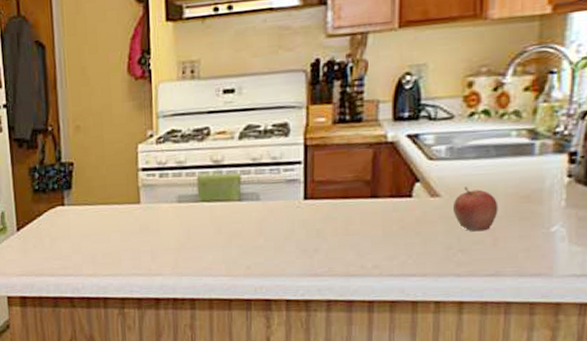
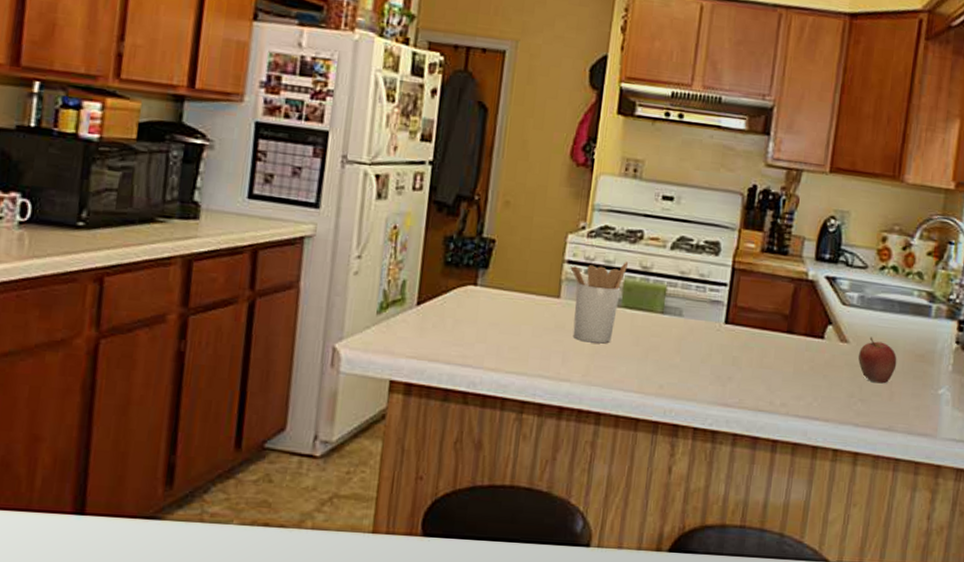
utensil holder: none [145,158,200,239] -> present [570,260,629,344]

